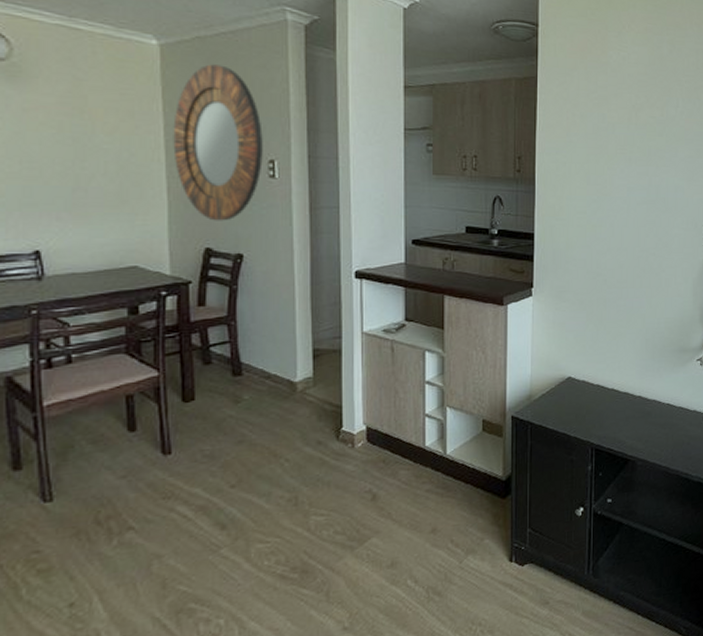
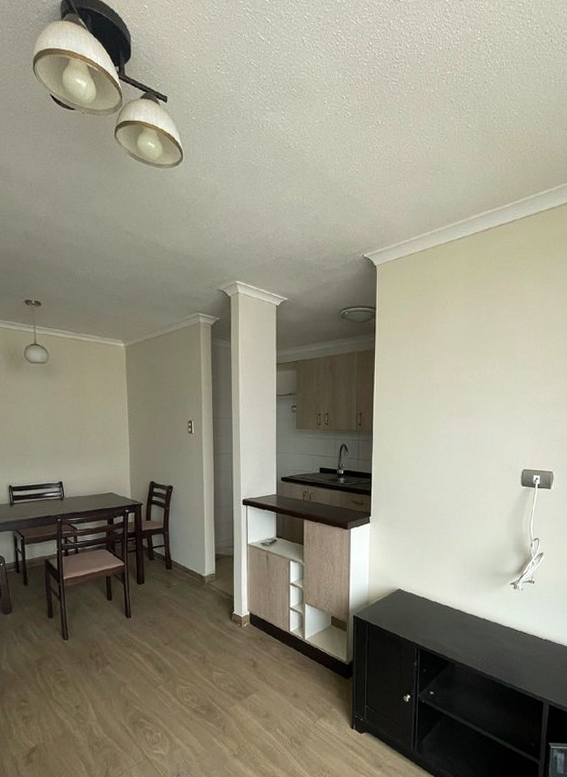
home mirror: present [173,64,263,221] -> none [132,357,185,463]

